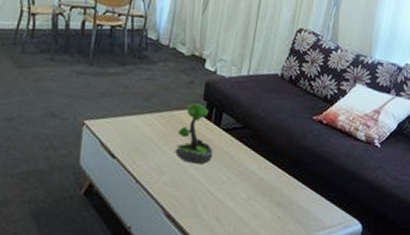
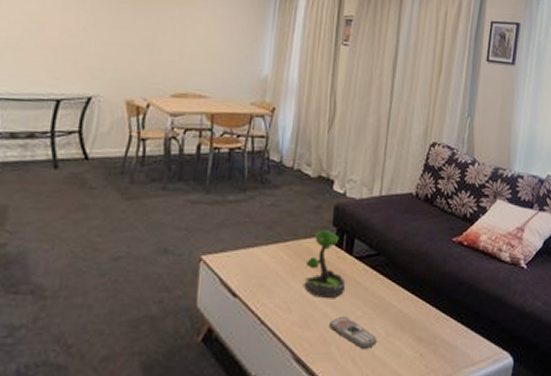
remote control: none [196,180,239,210] -> present [328,315,377,350]

